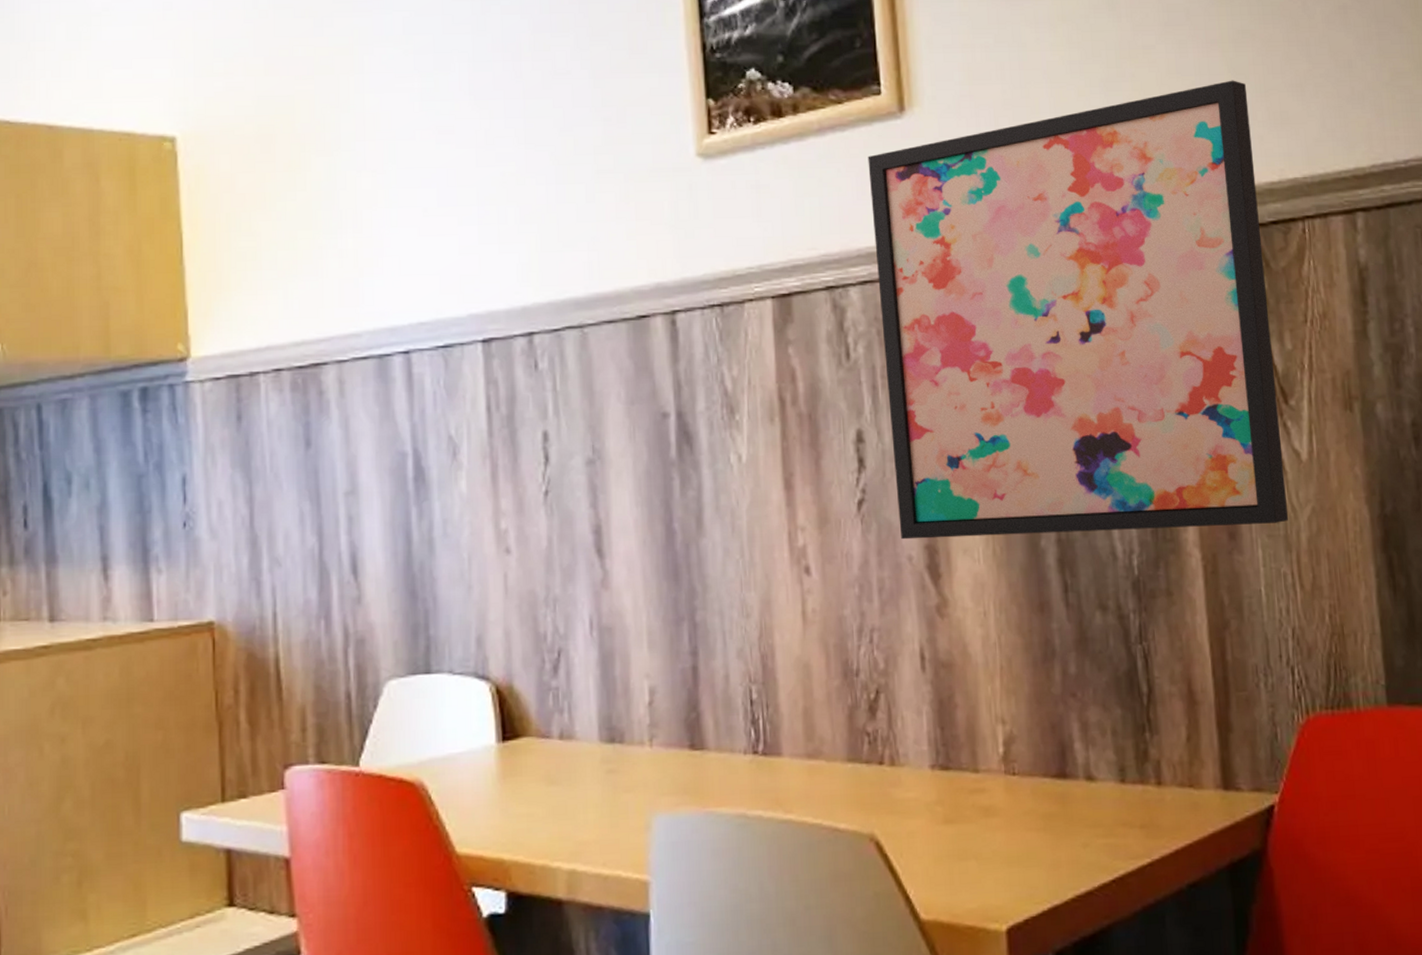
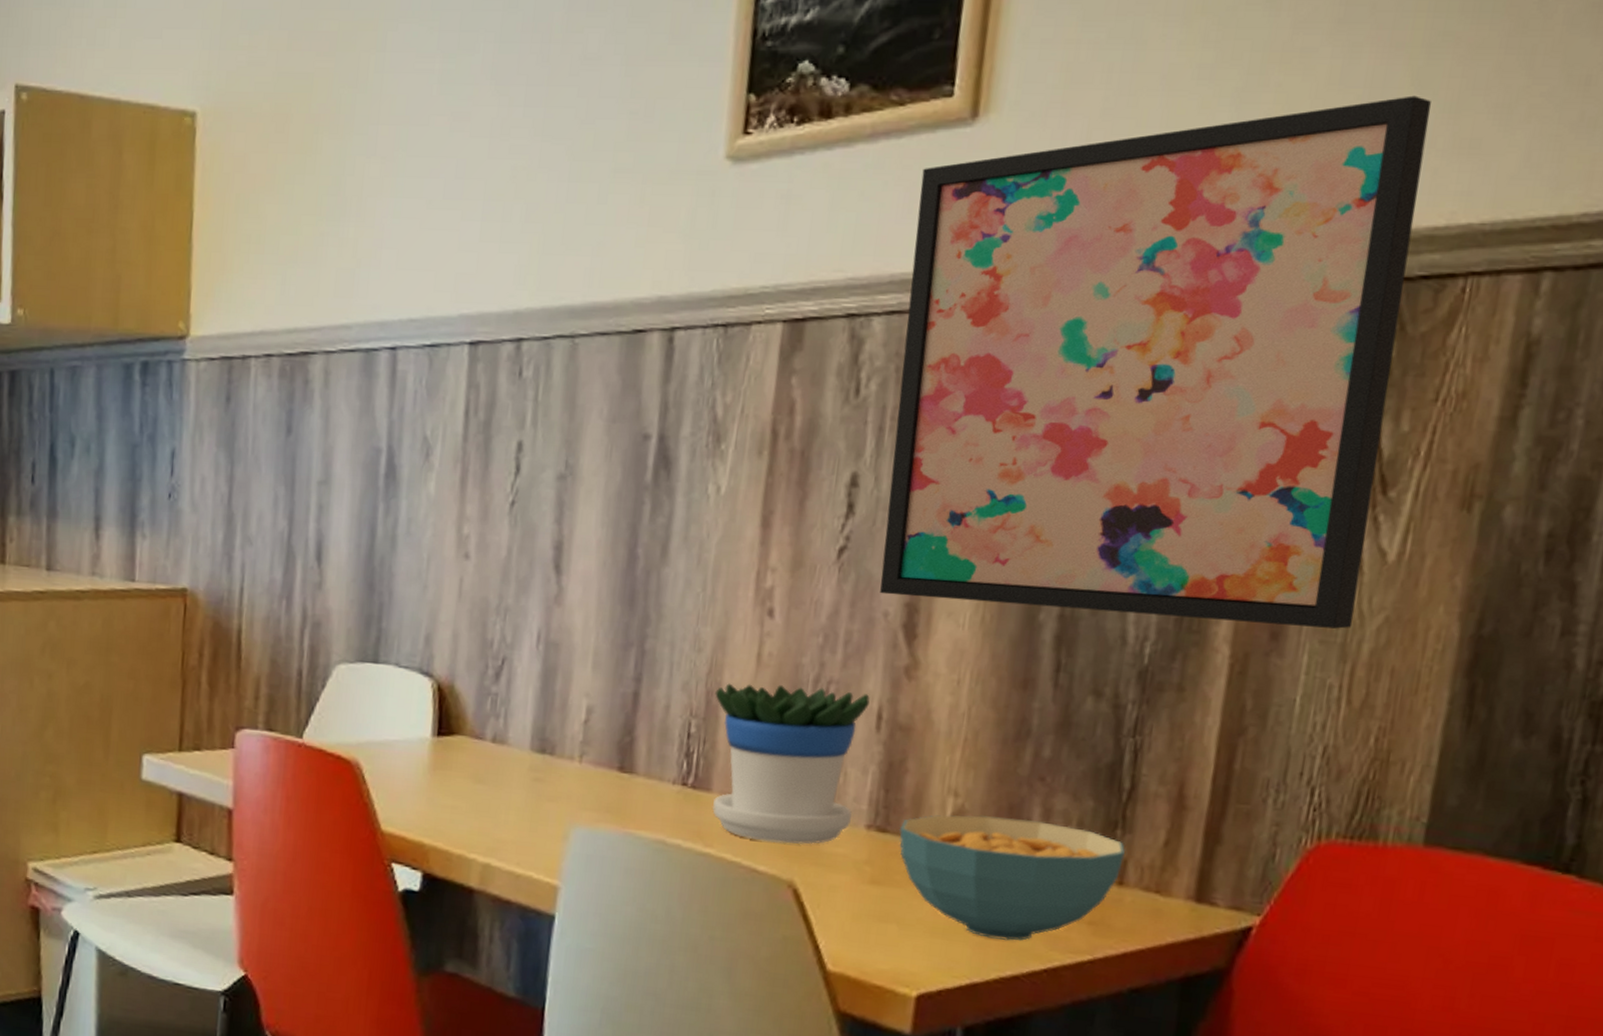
flowerpot: none [769,636,915,798] -> present [712,683,870,844]
cereal bowl: none [960,736,1158,858] -> present [899,814,1125,941]

